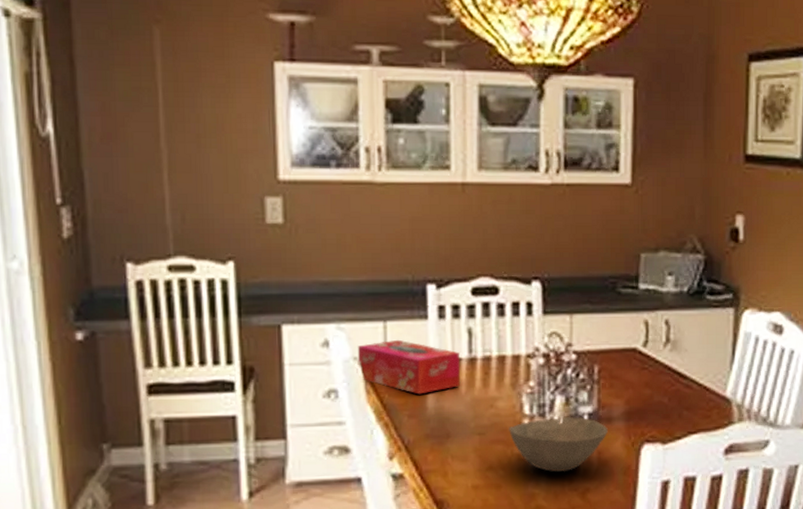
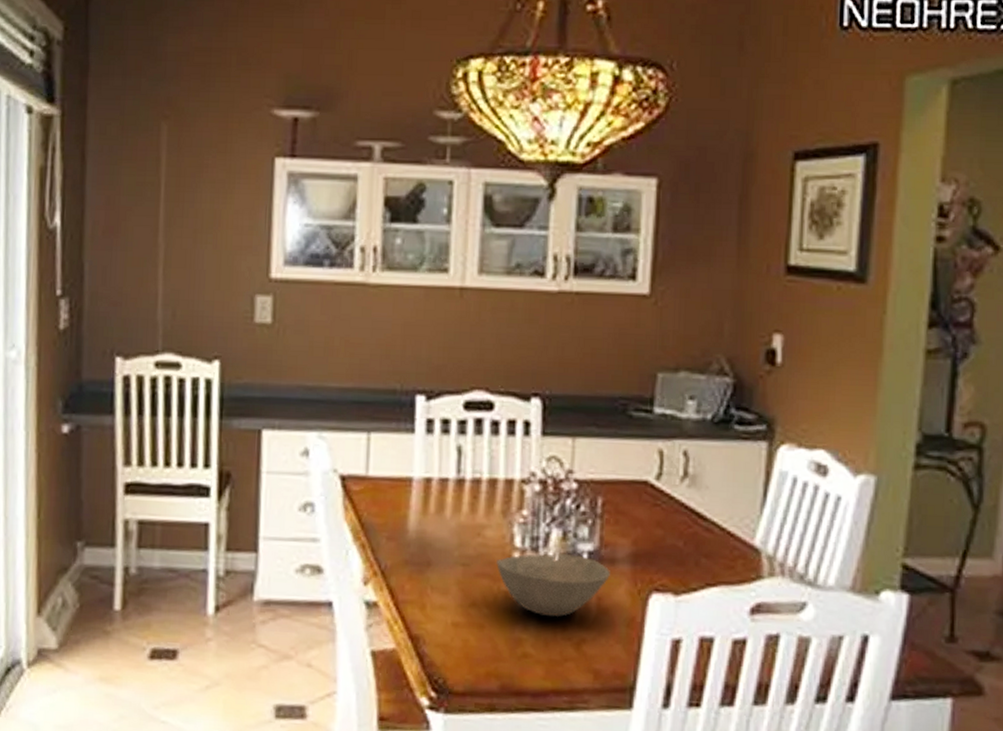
tissue box: present [357,339,460,395] -> none [337,453,446,515]

